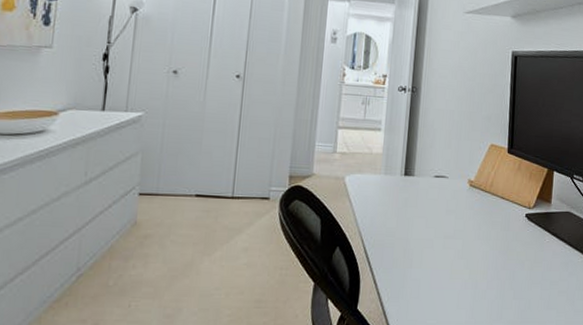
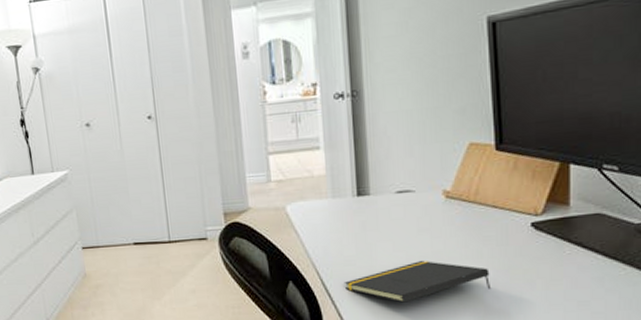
notepad: none [382,238,494,274] -> present [344,261,492,303]

